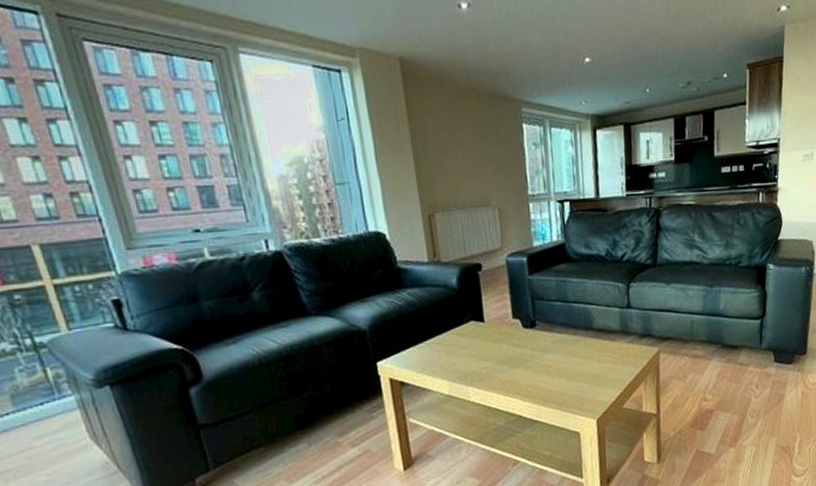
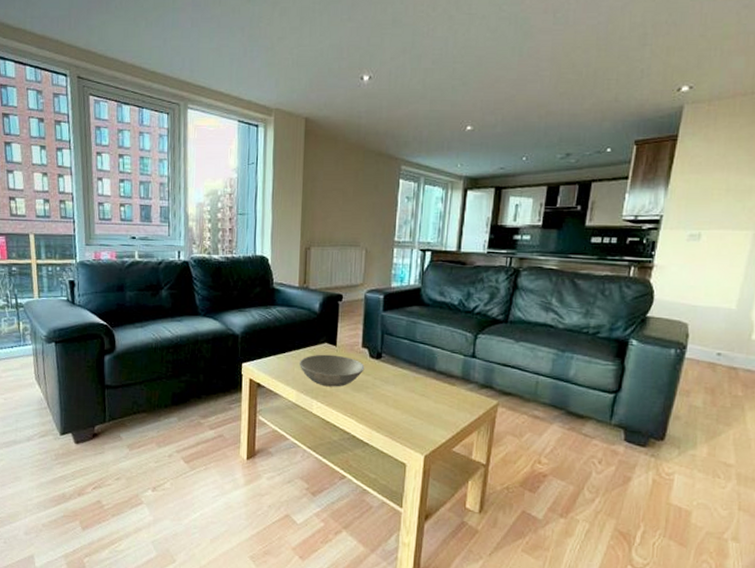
bowl: none [444,332,520,370] -> present [298,354,365,387]

